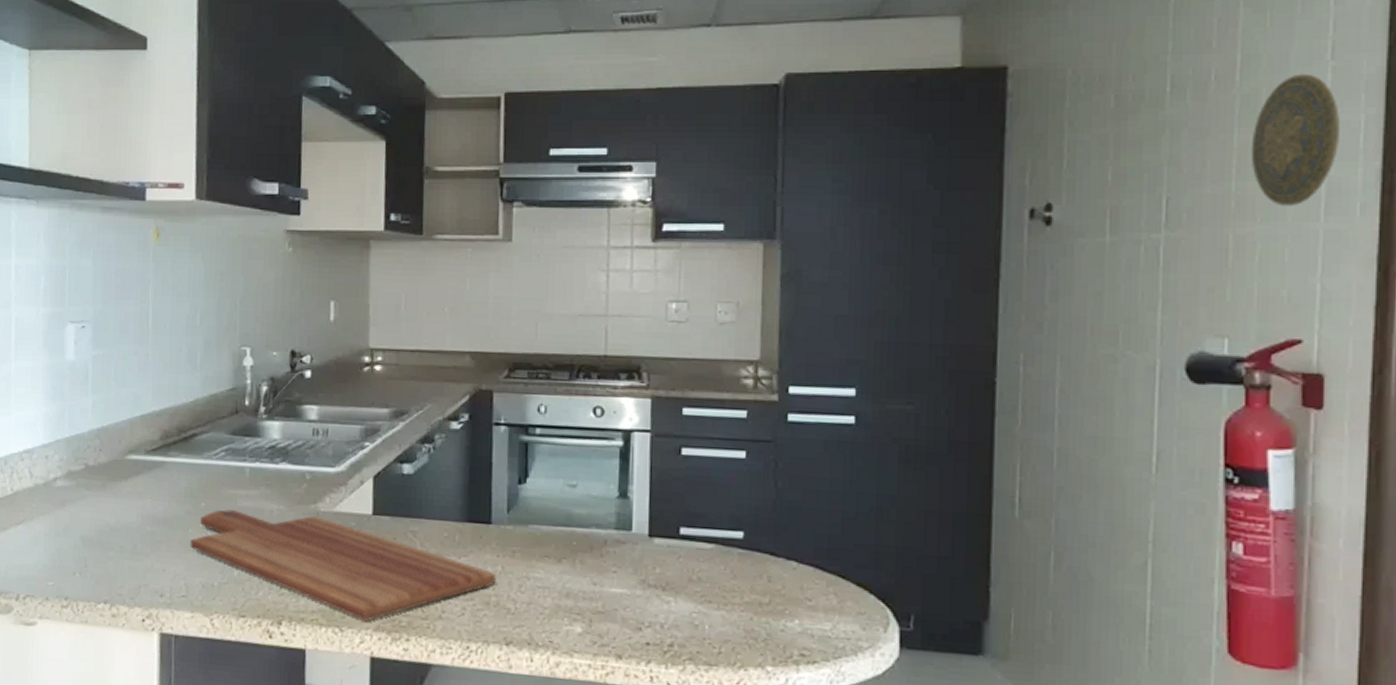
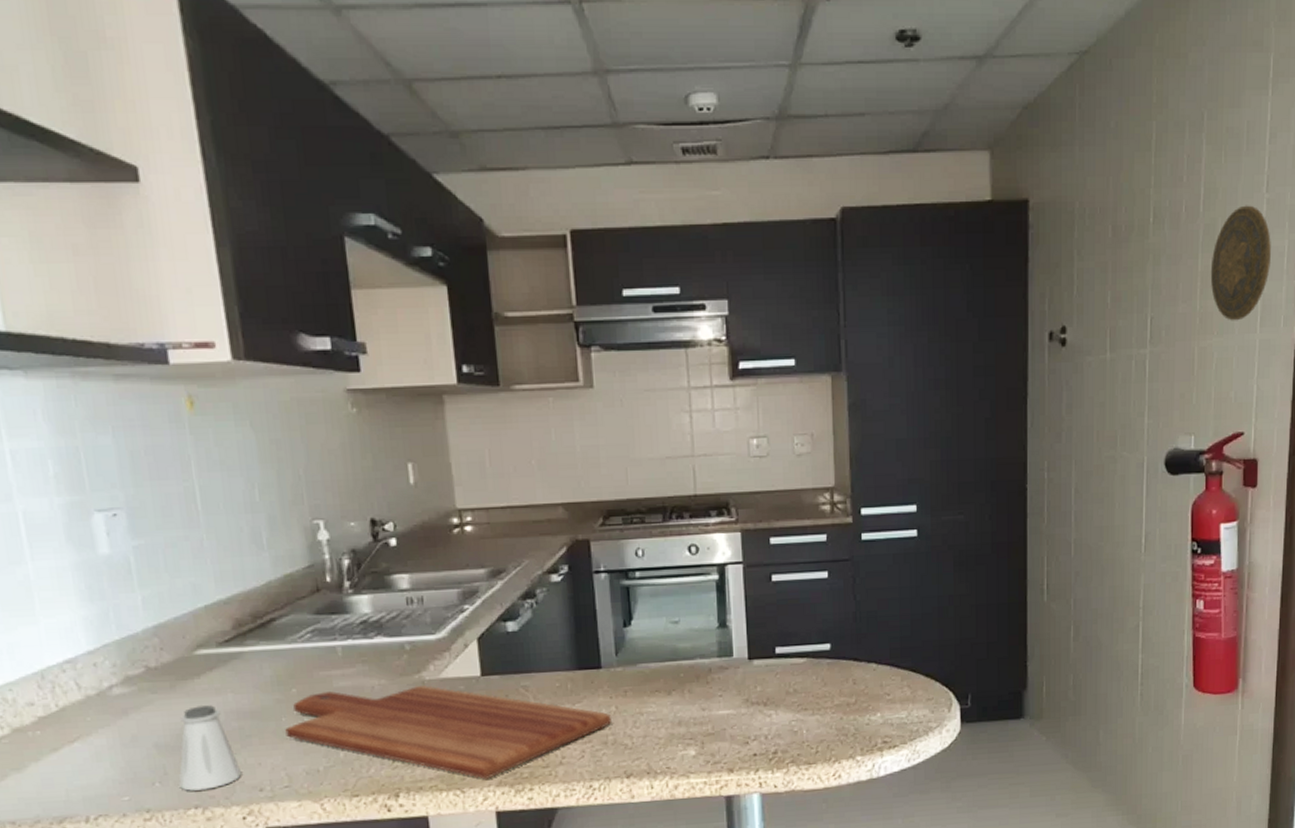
saltshaker: none [95,507,148,587] -> present [179,705,242,791]

